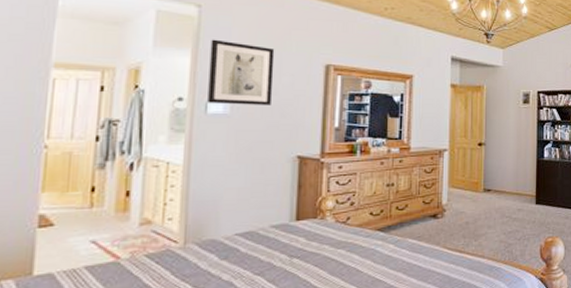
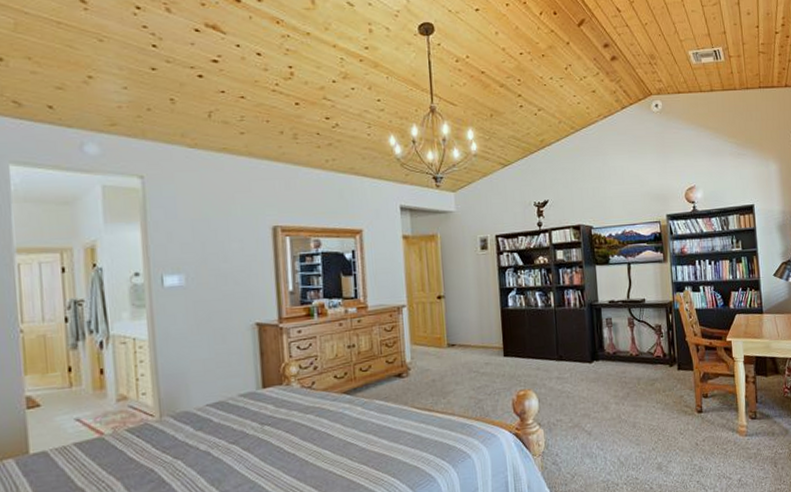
wall art: present [207,39,275,105] -> none [157,210,224,277]

